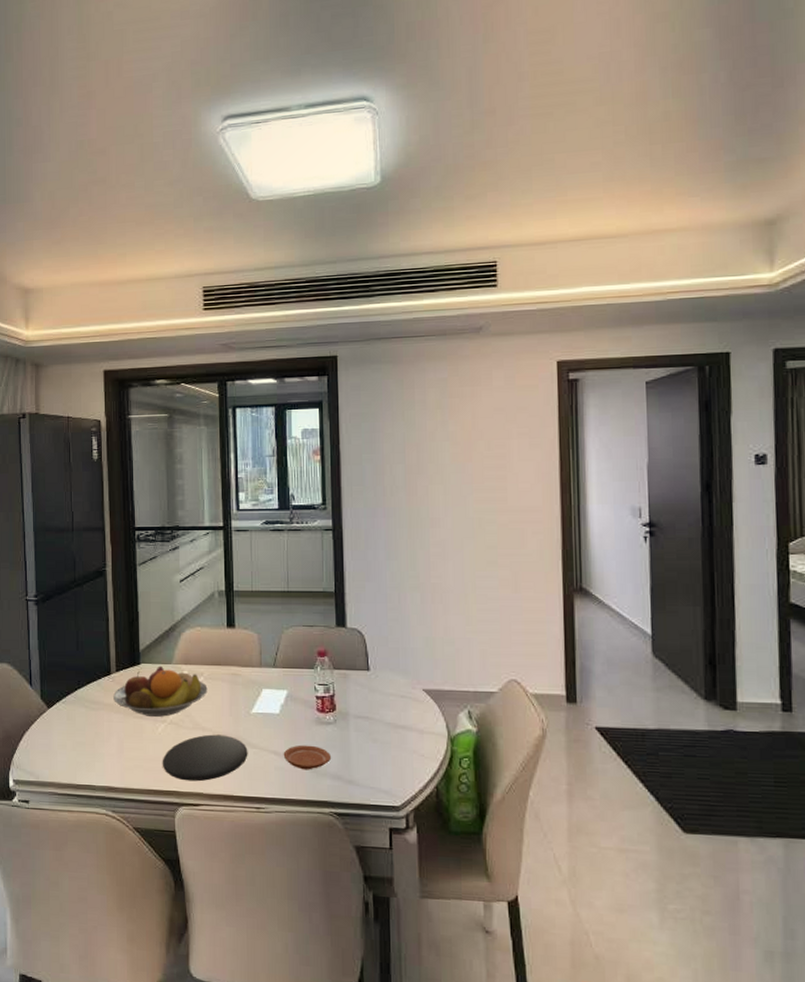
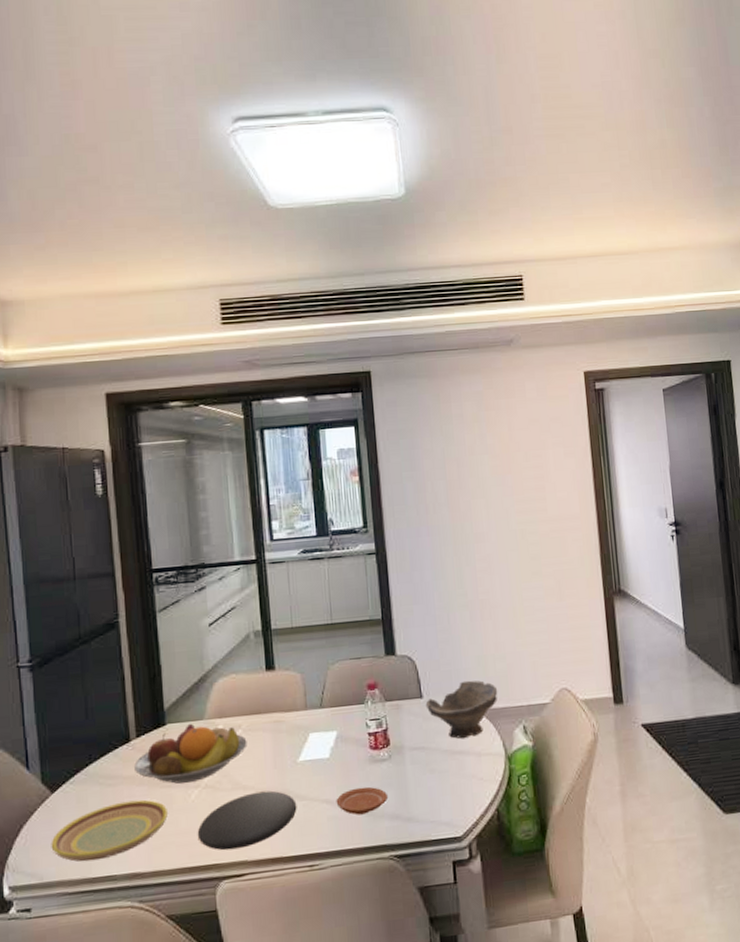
plate: none [46,725,138,771] -> present [51,799,168,862]
bowl: none [372,659,445,715] -> present [425,680,498,739]

